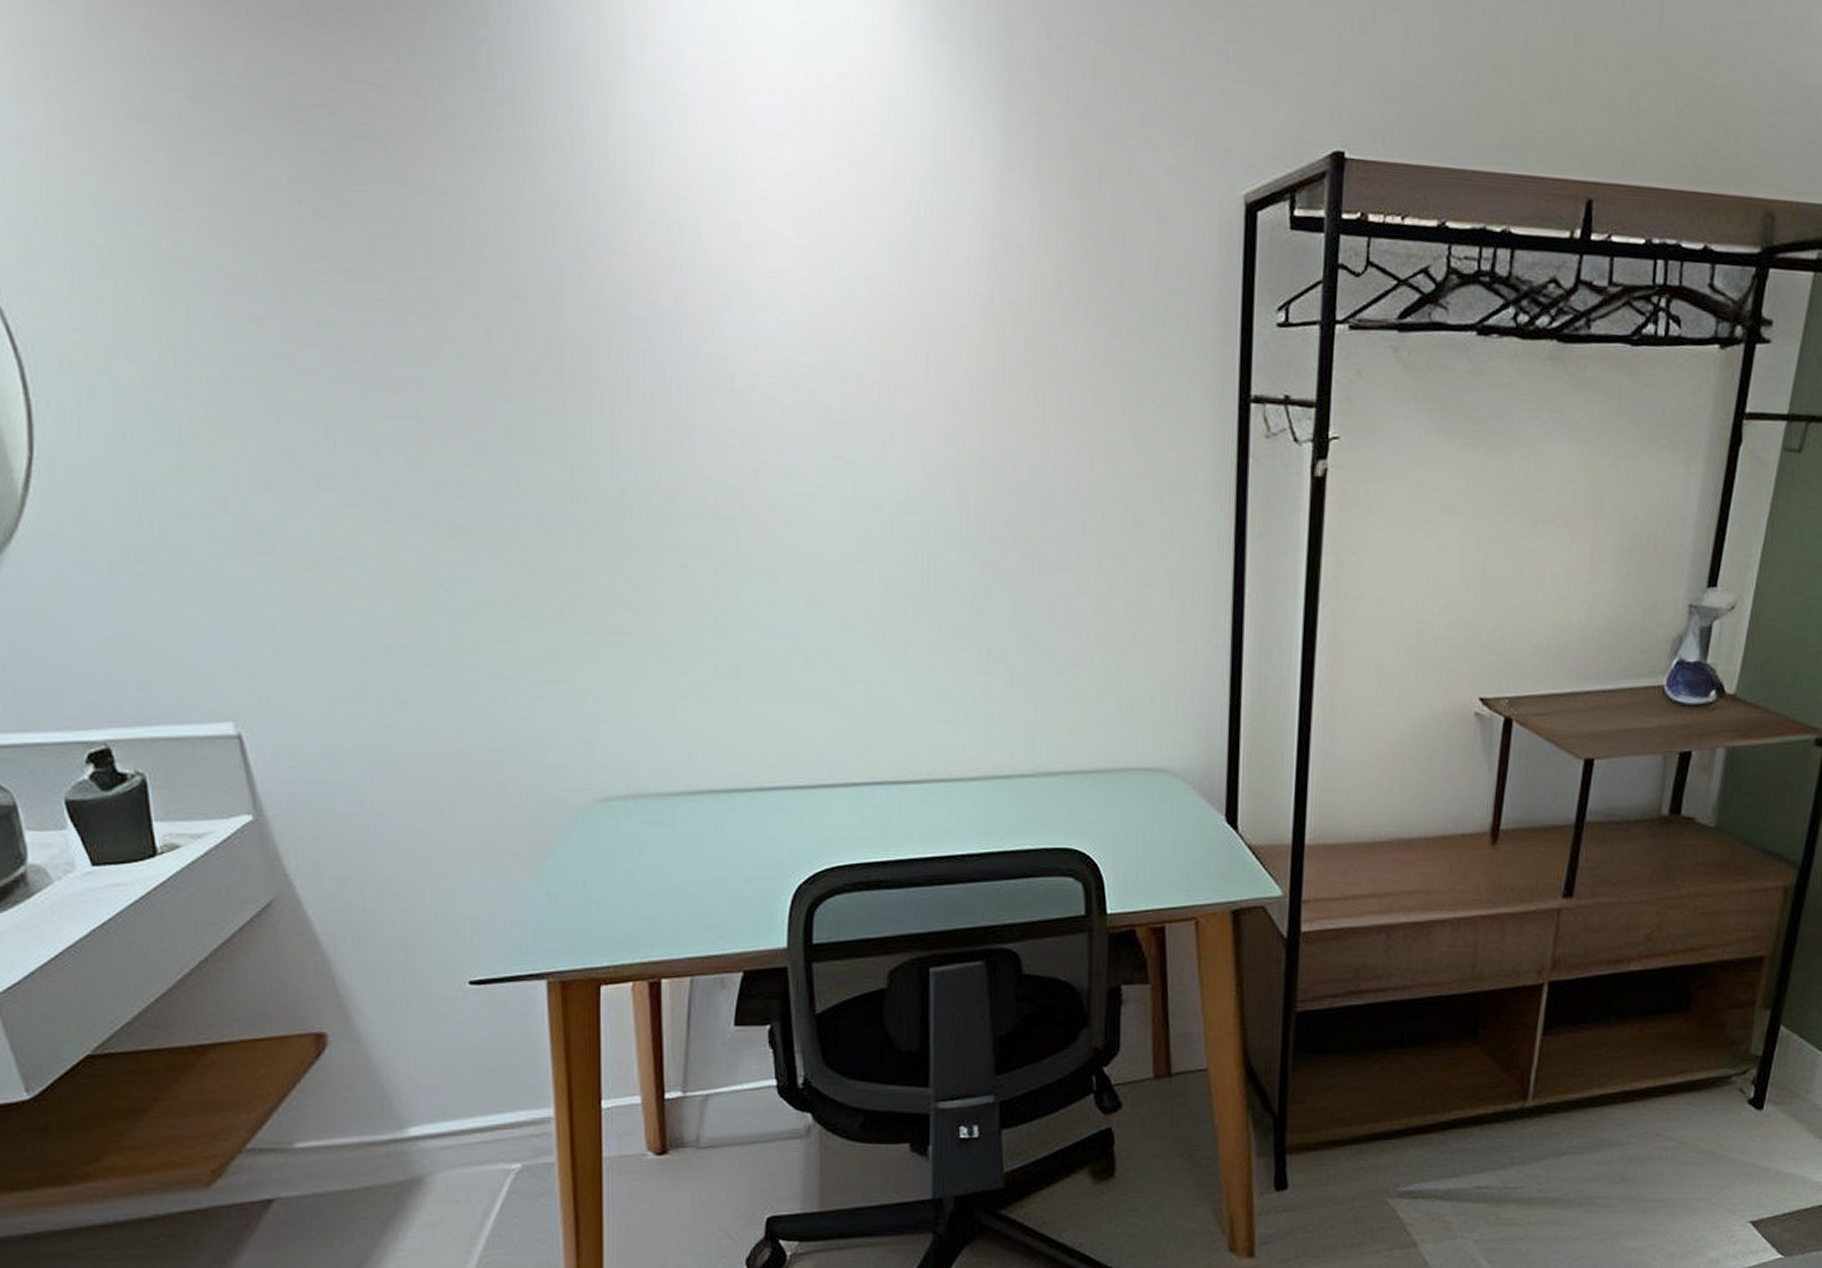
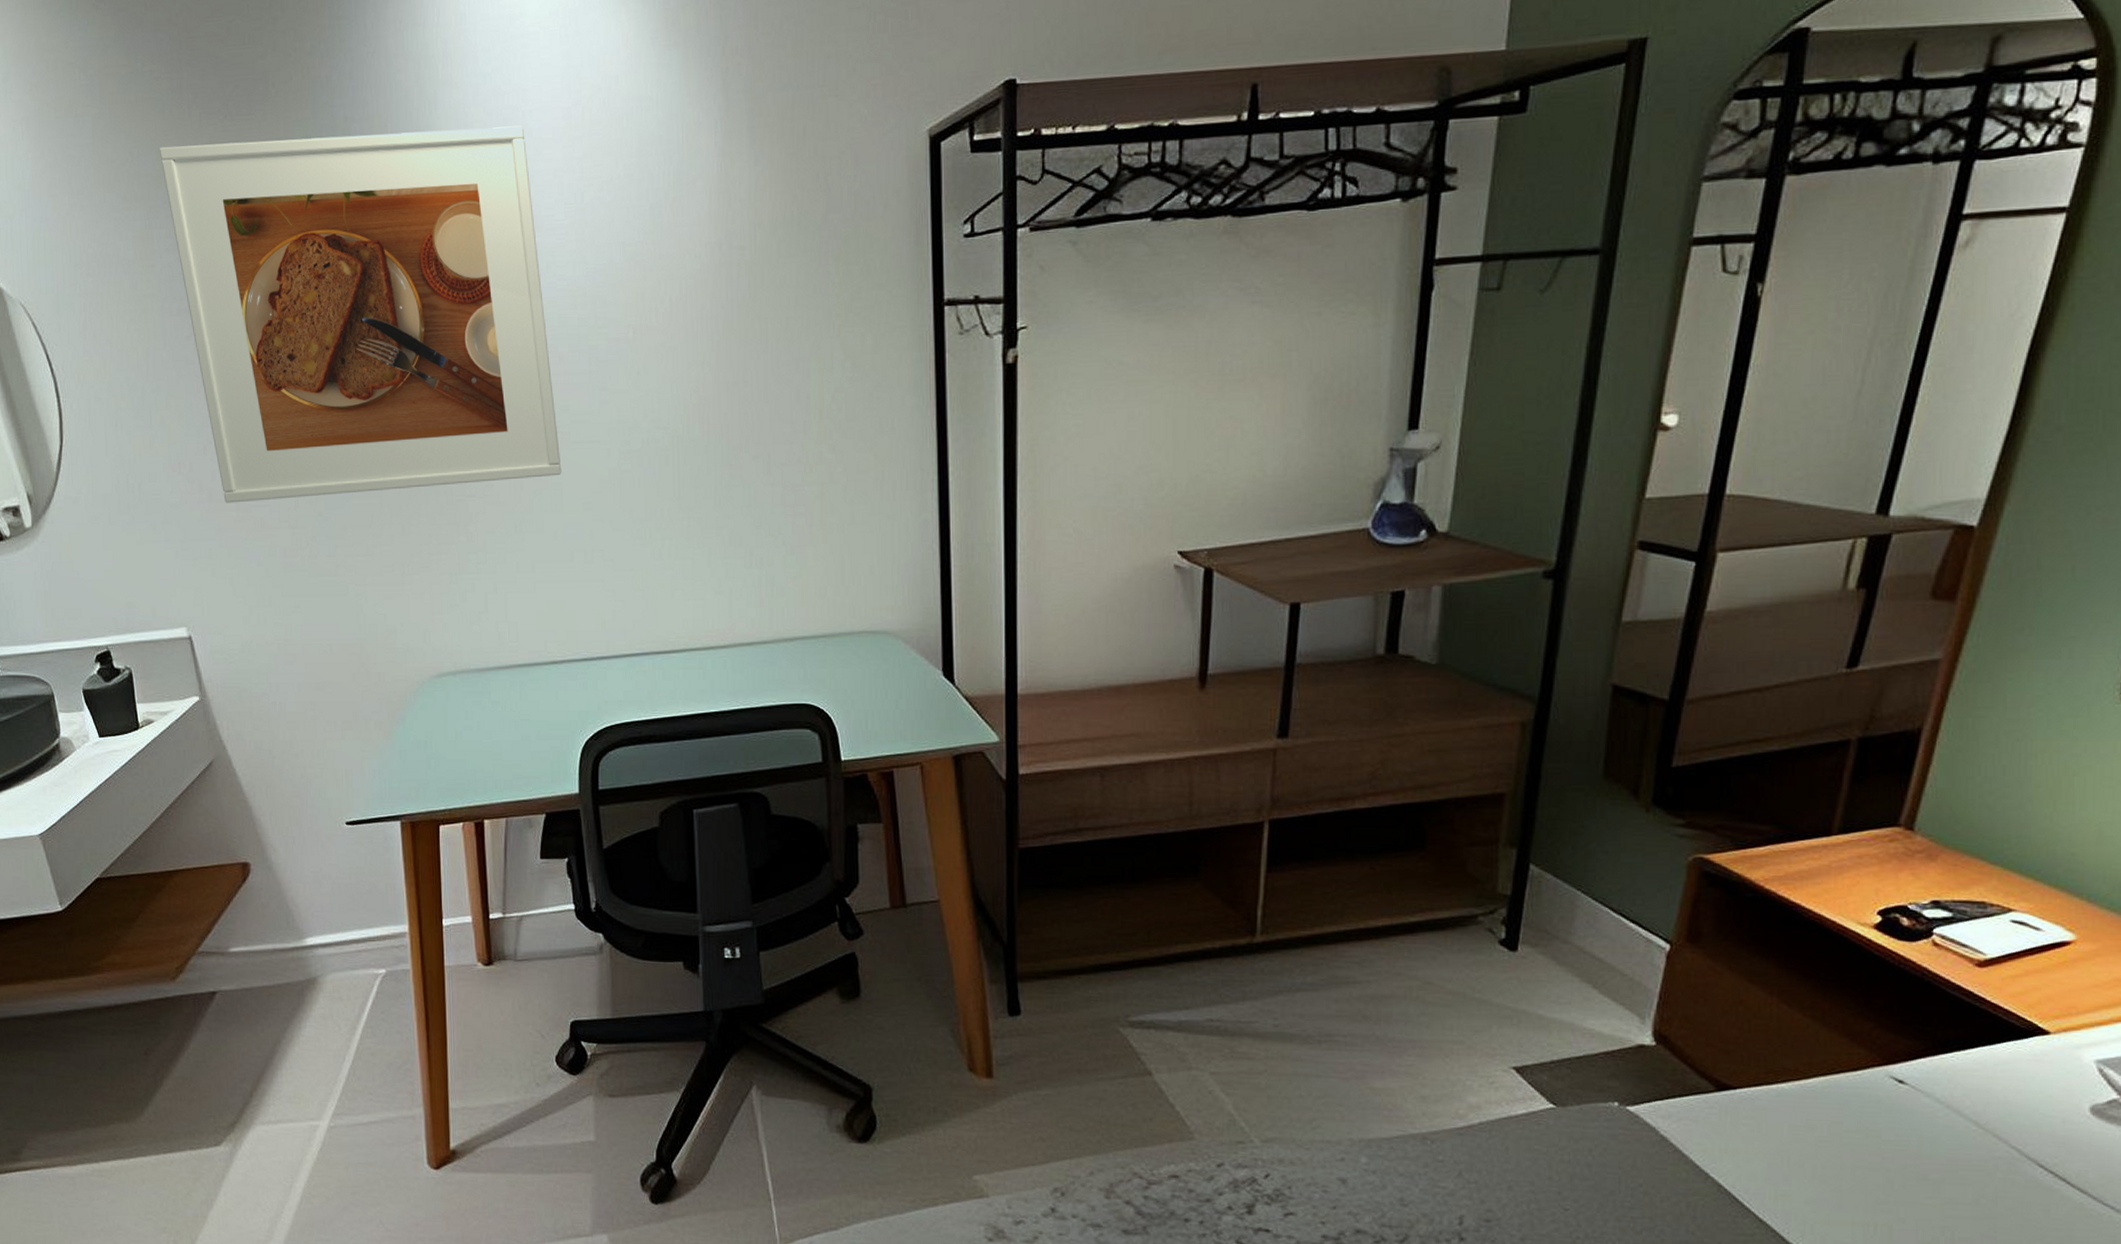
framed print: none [197,52,779,560] -> present [159,125,562,503]

